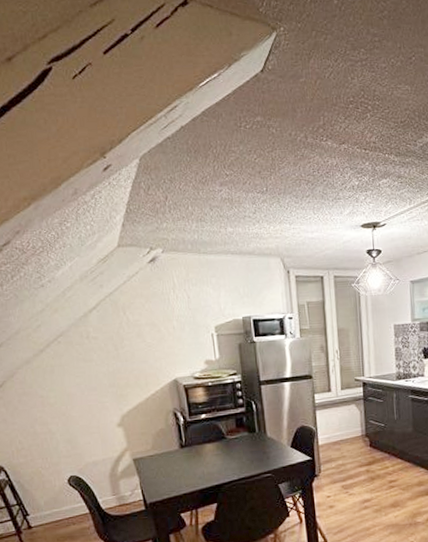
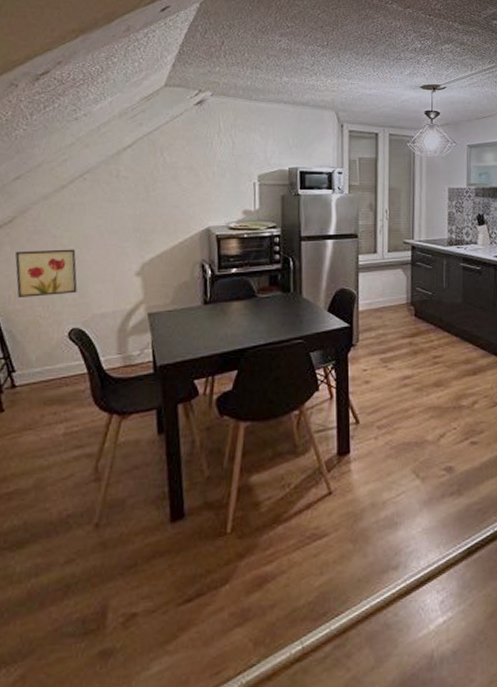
wall art: none [11,407,69,452] -> present [15,249,78,297]

